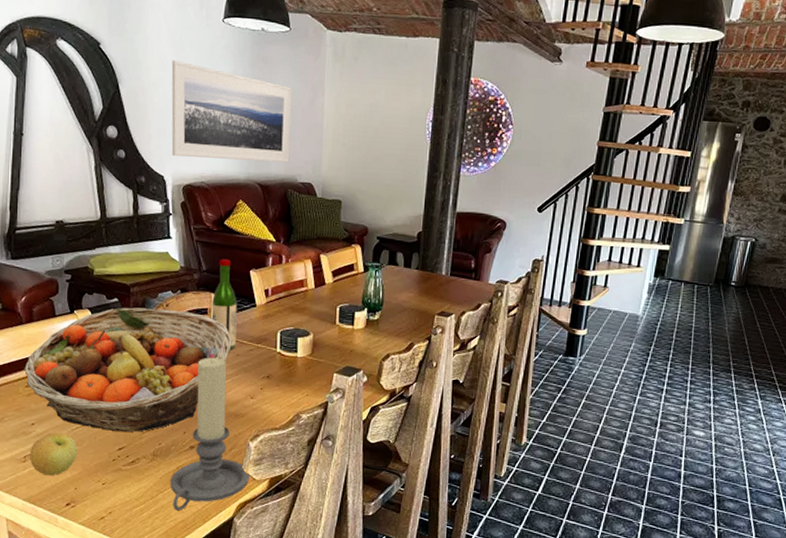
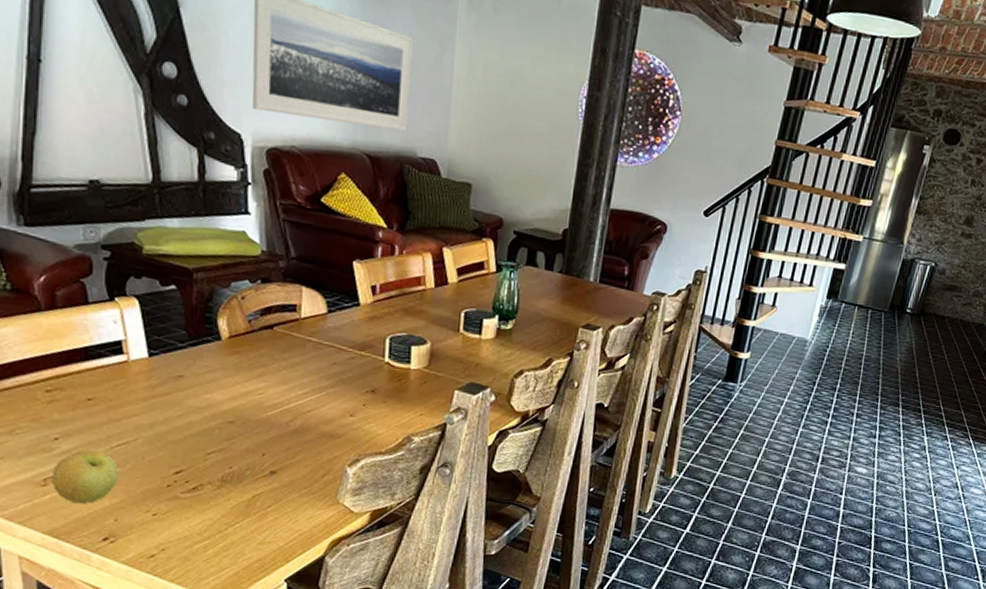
fruit basket: present [24,307,232,432] -> none [43,297,328,452]
candle holder: present [170,357,250,511] -> none [243,364,346,548]
wine bottle: present [211,259,237,349] -> none [300,244,336,356]

